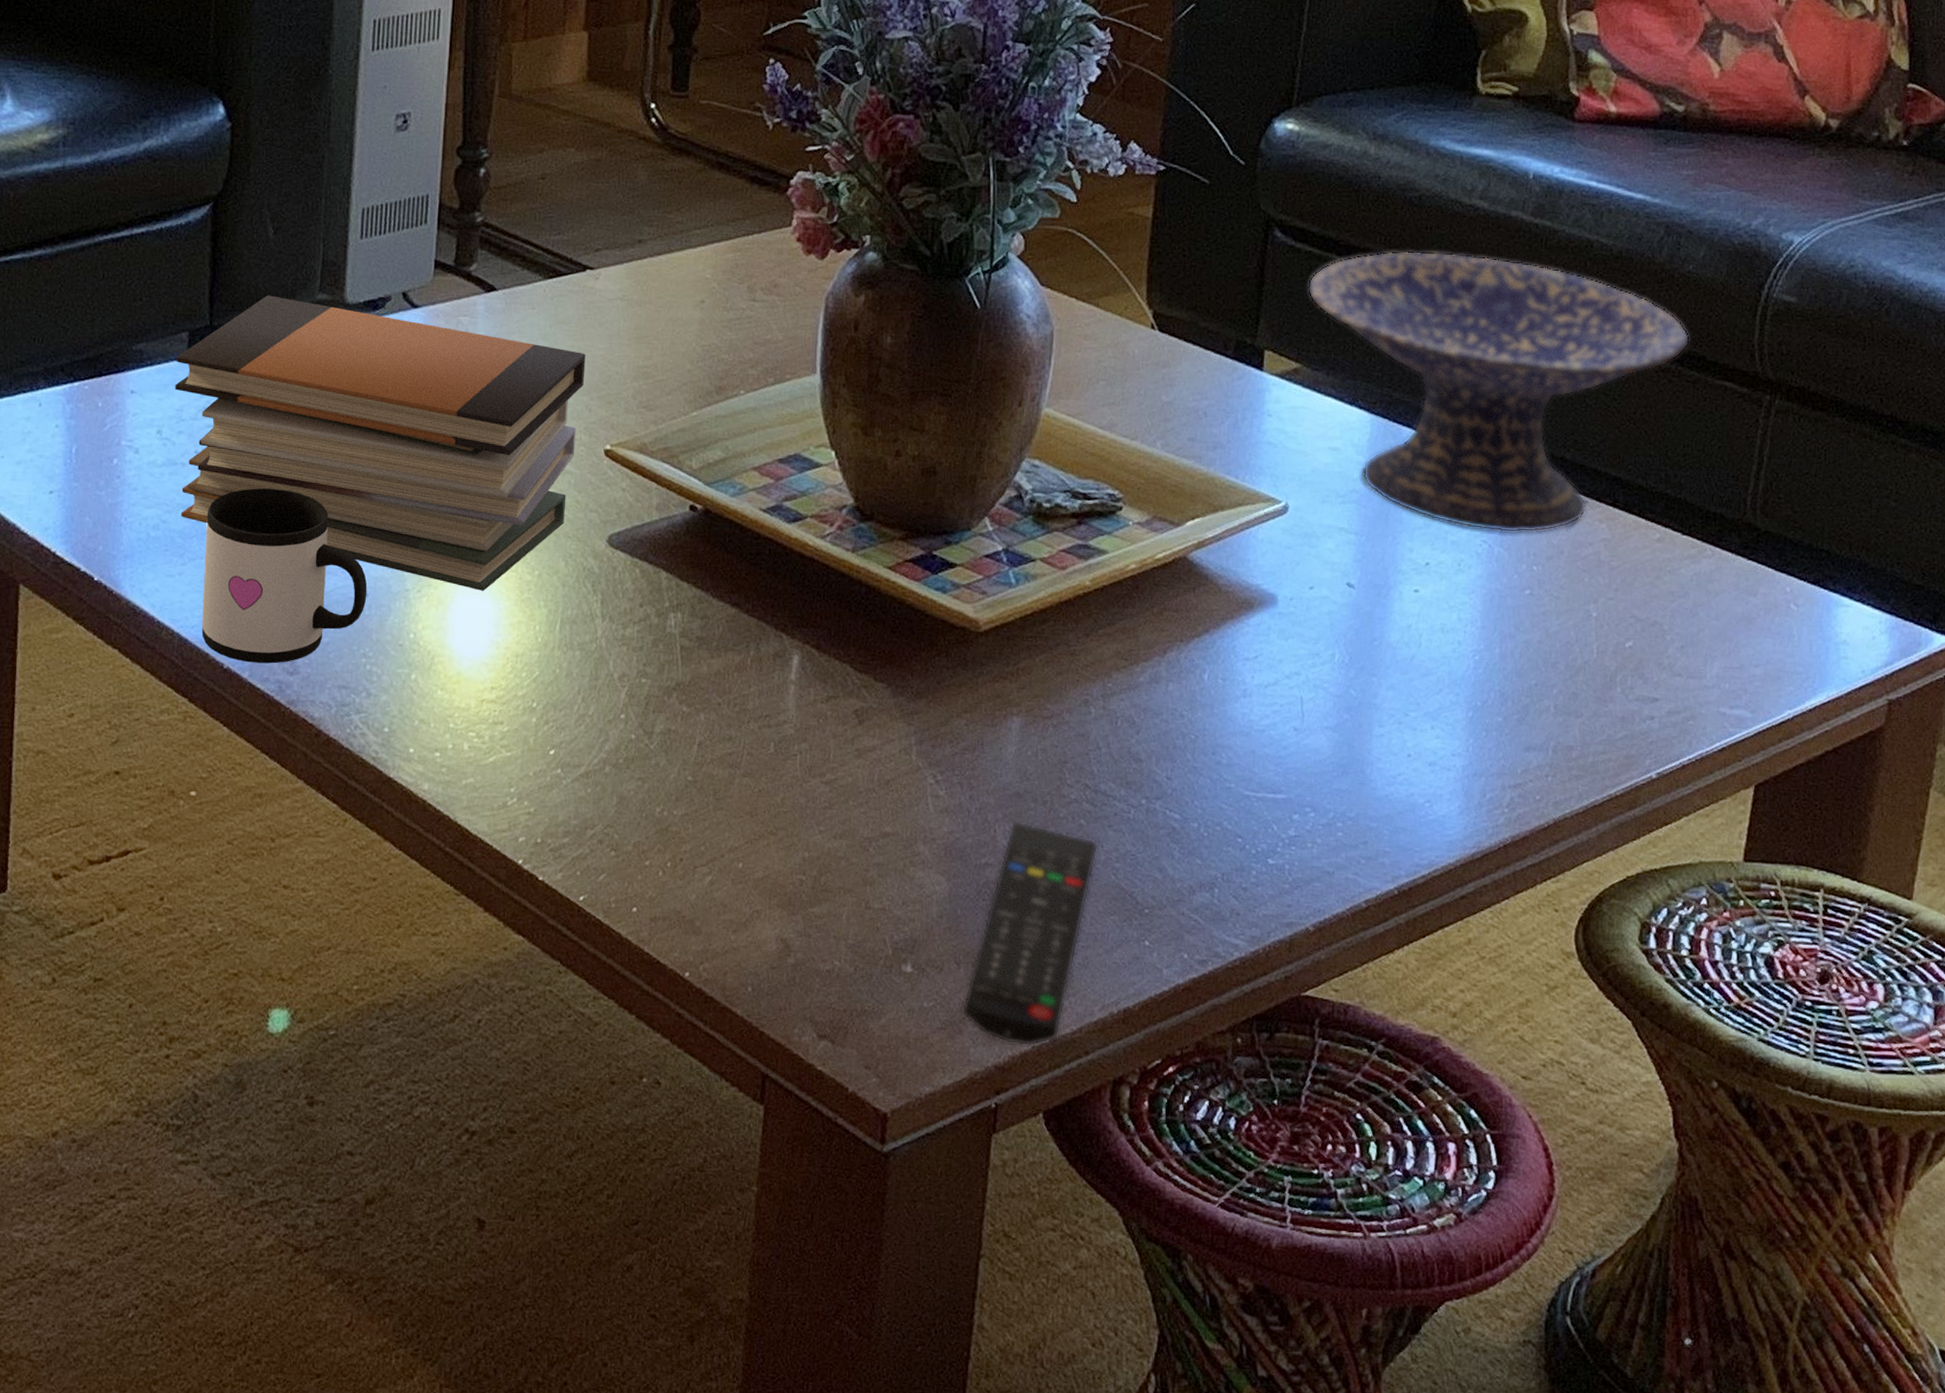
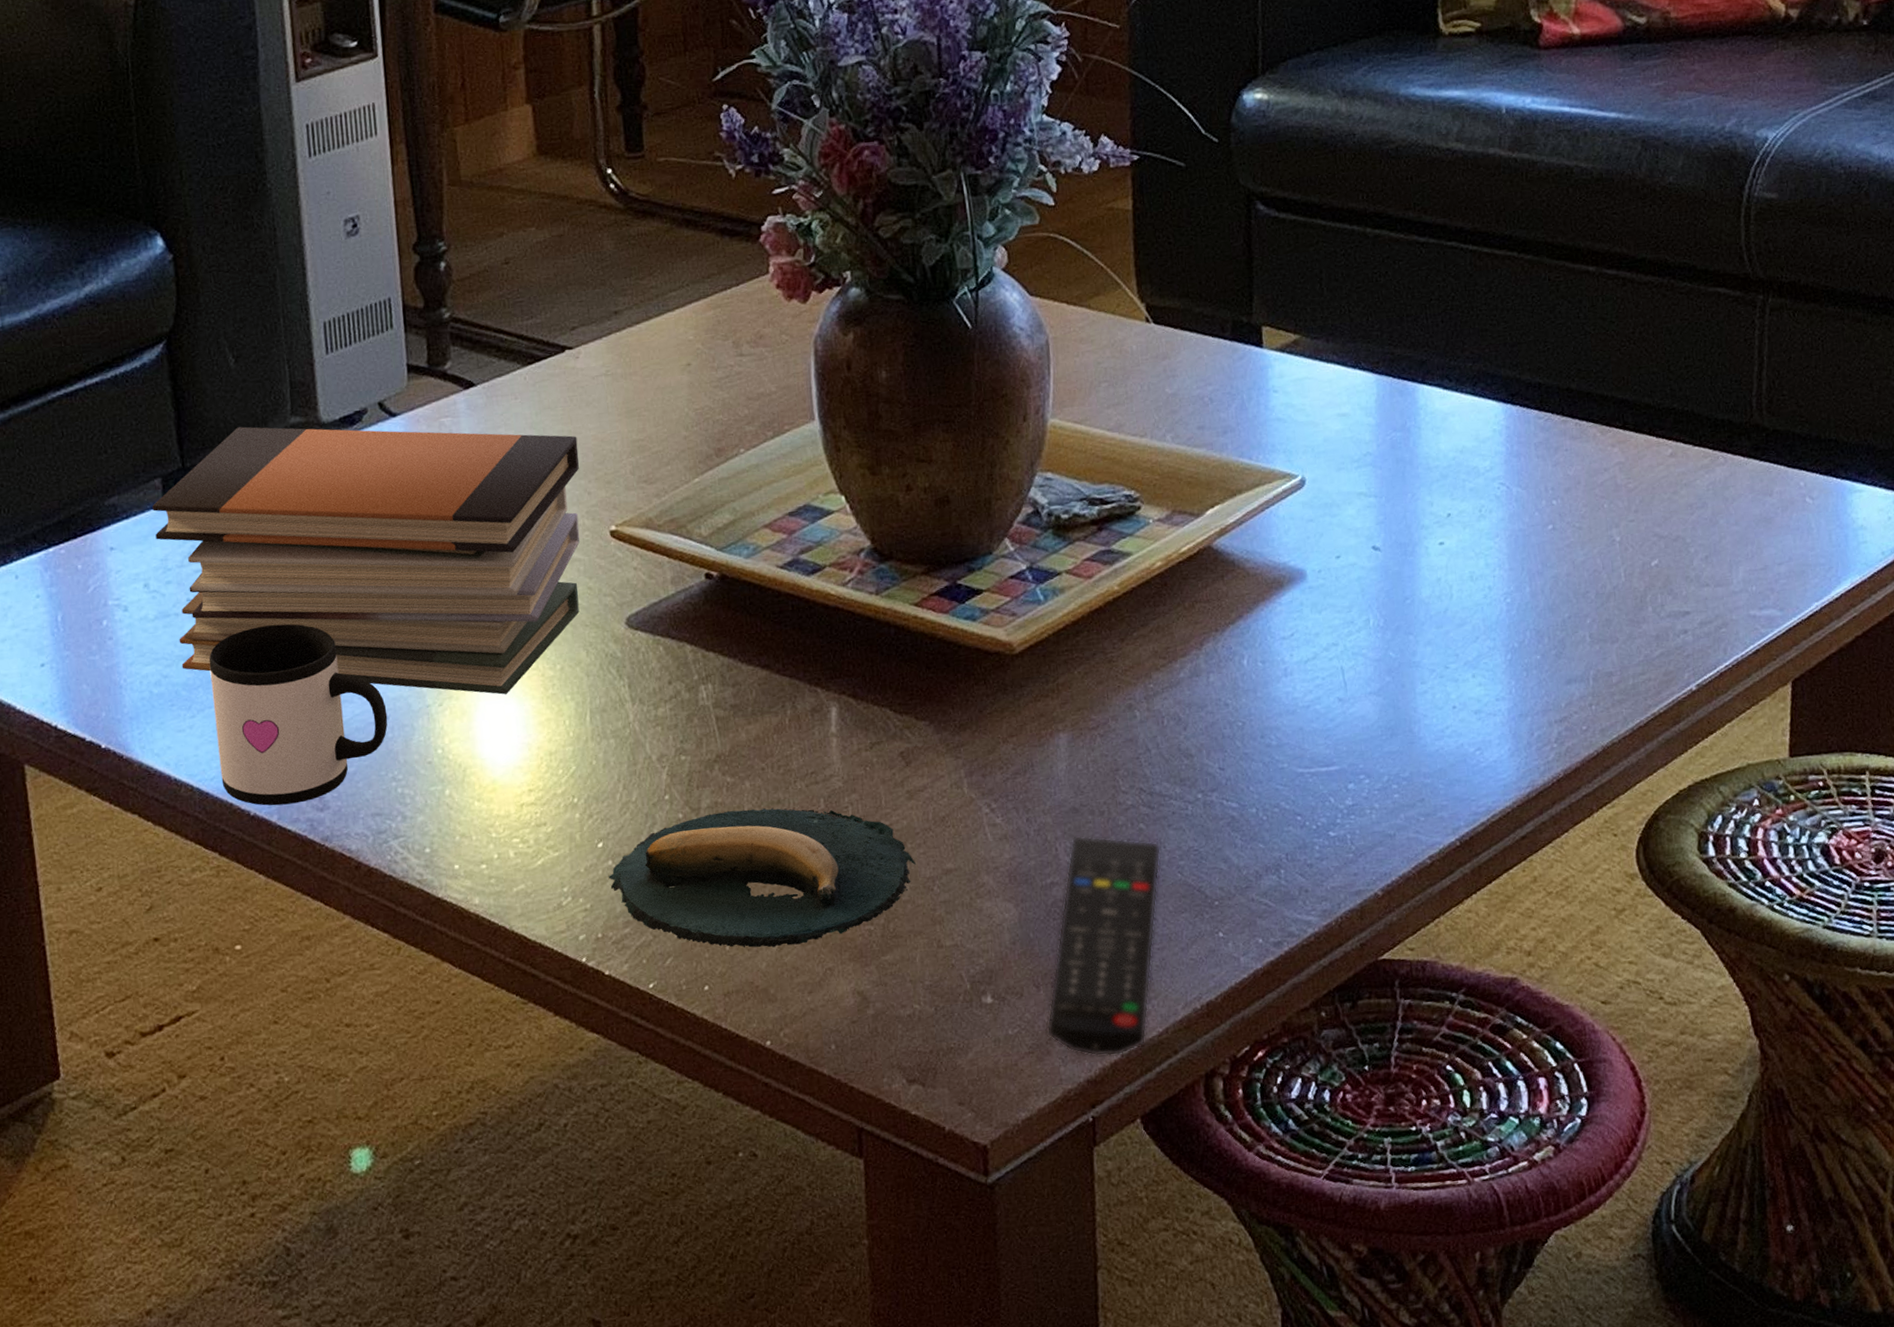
banana: none [555,739,855,882] -> present [608,807,916,948]
decorative bowl: present [1308,250,1690,533] -> none [1296,198,1679,473]

